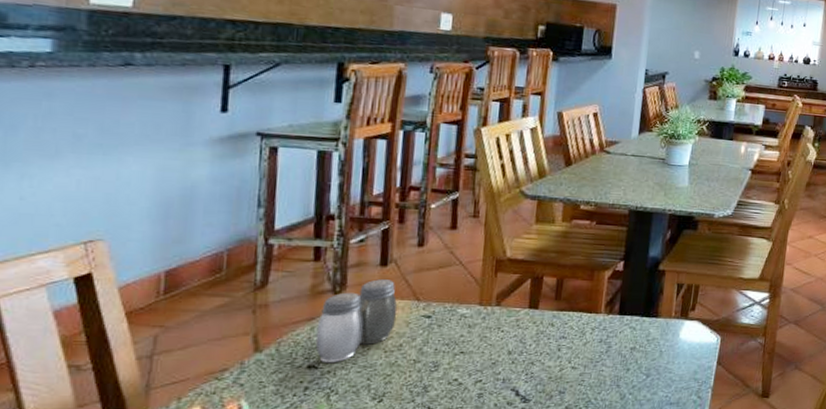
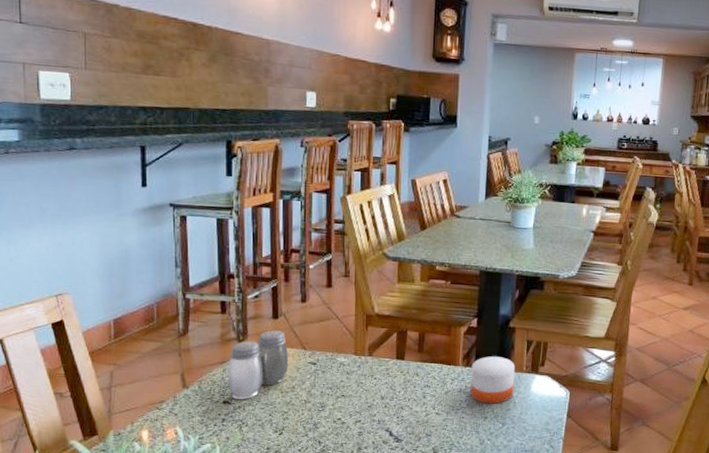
candle: none [611,302,664,354] -> present [470,356,516,404]

